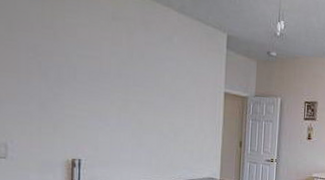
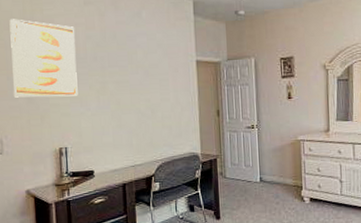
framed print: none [23,20,99,110] -> present [9,19,78,98]

